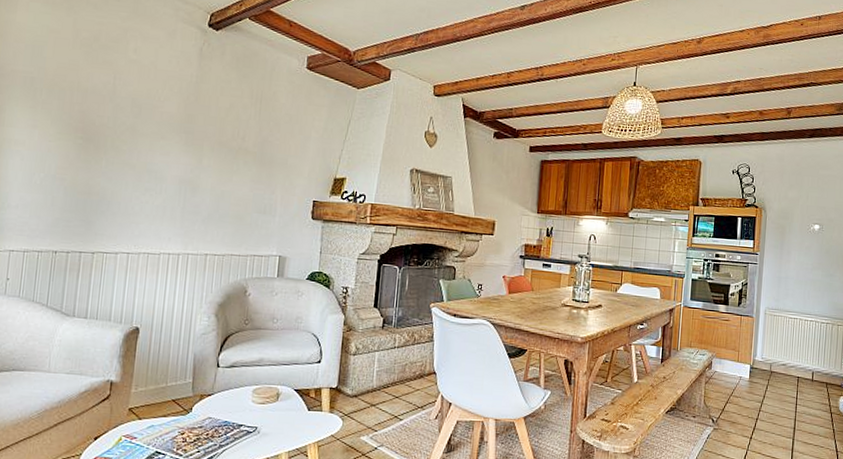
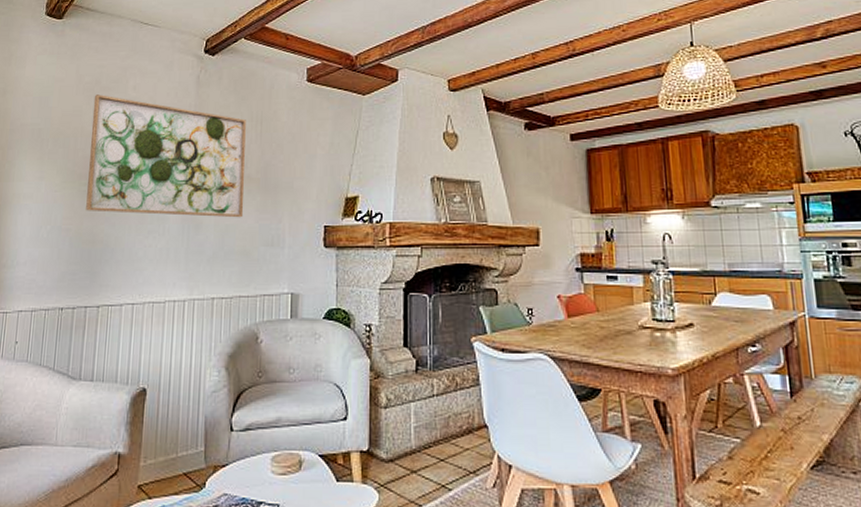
wall art: none [82,51,246,186] -> present [86,94,246,218]

